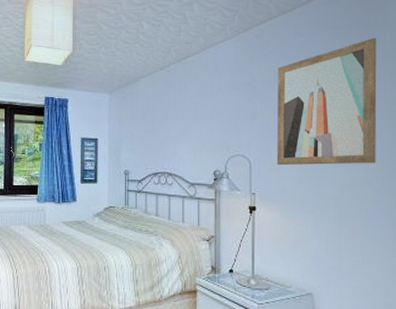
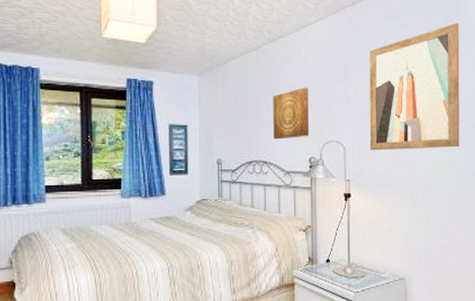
wall art: none [179,104,214,153] -> present [273,87,309,140]

